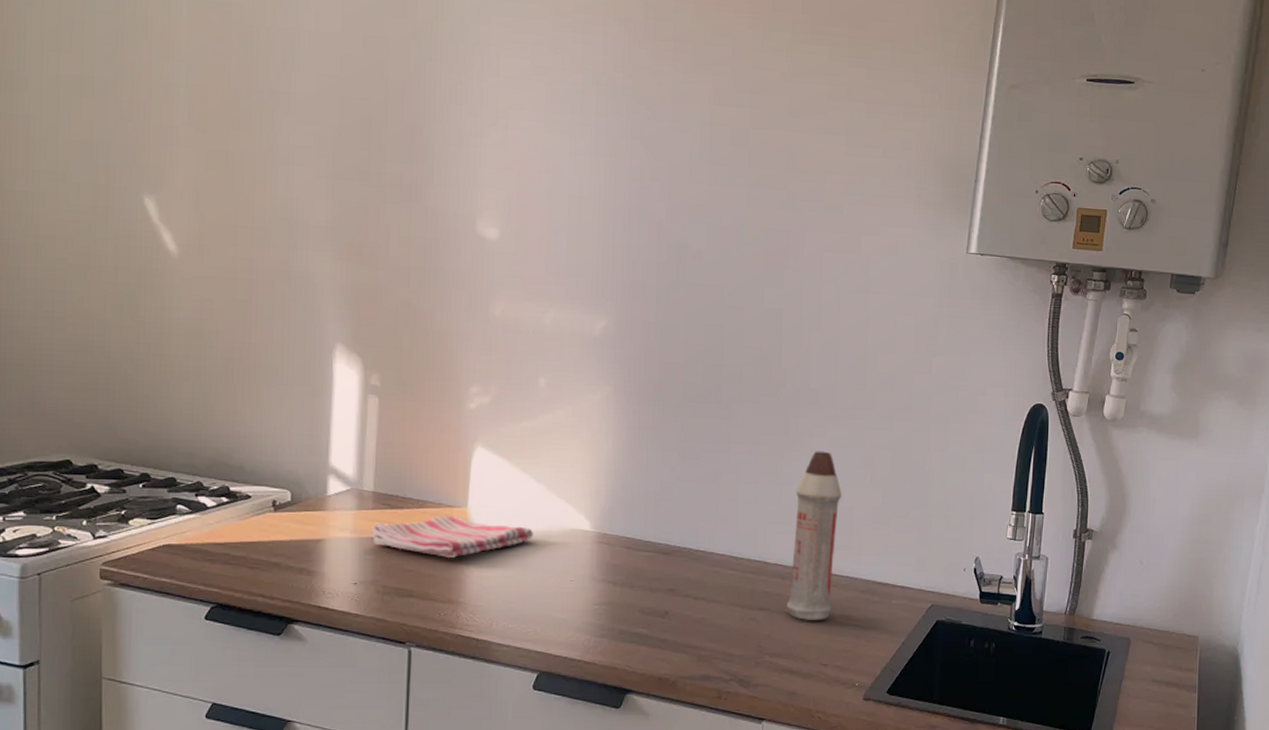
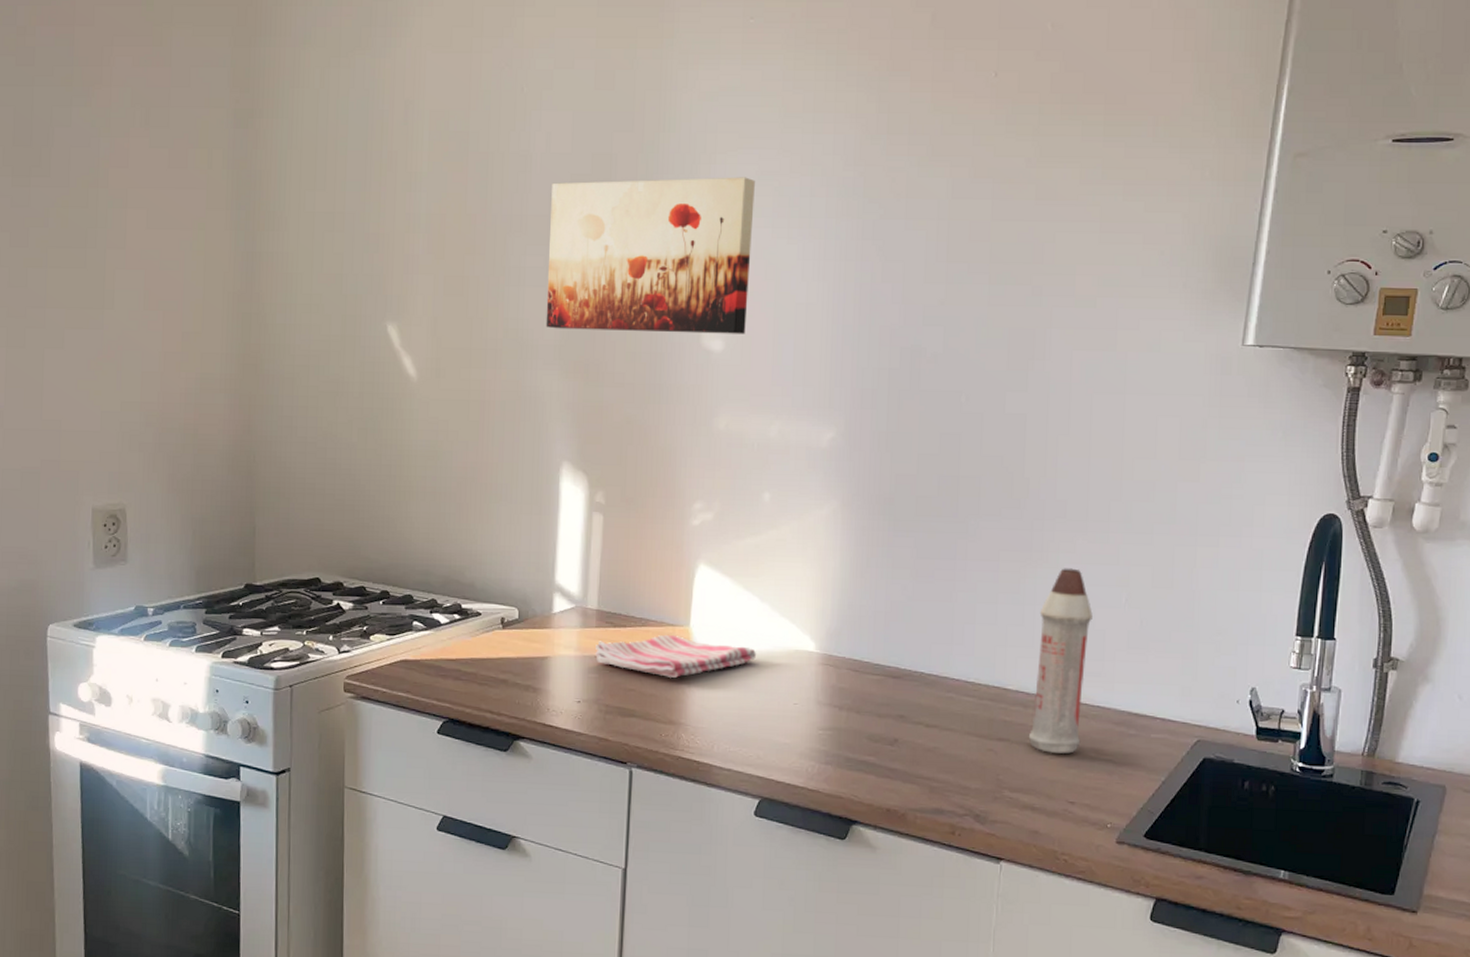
wall art: none [316,62,528,224] -> present [546,177,755,334]

